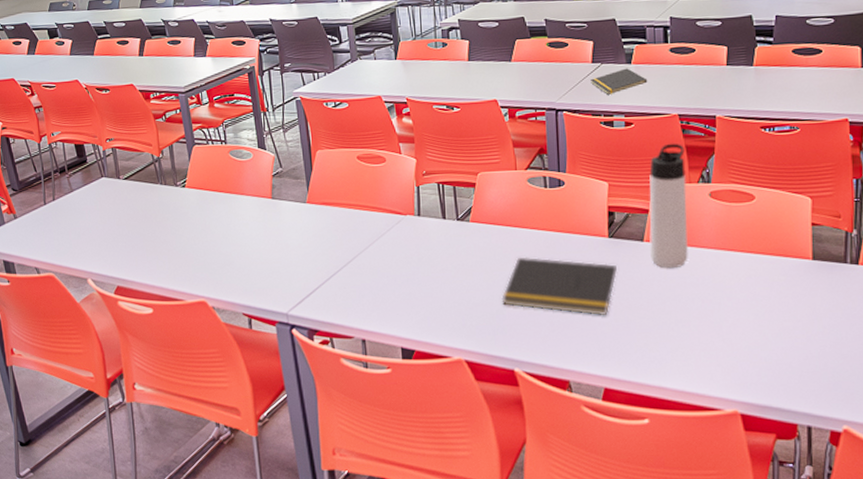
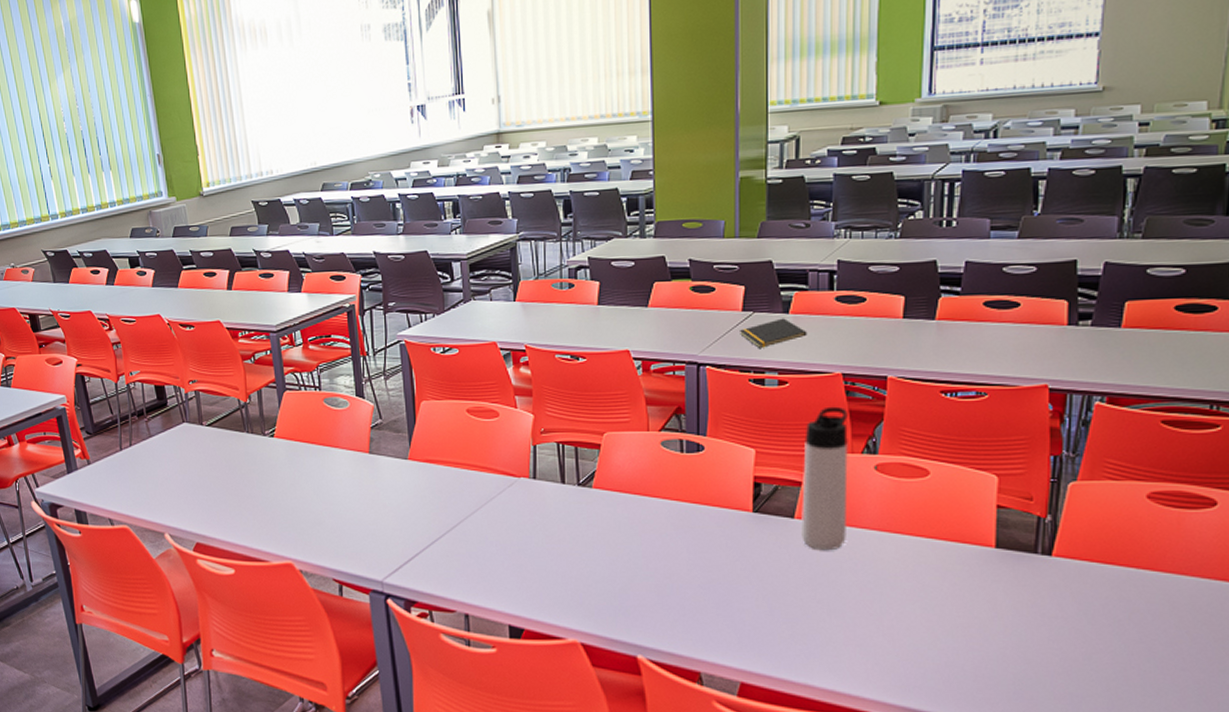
notepad: present [501,257,618,316] -> none [625,530,763,601]

